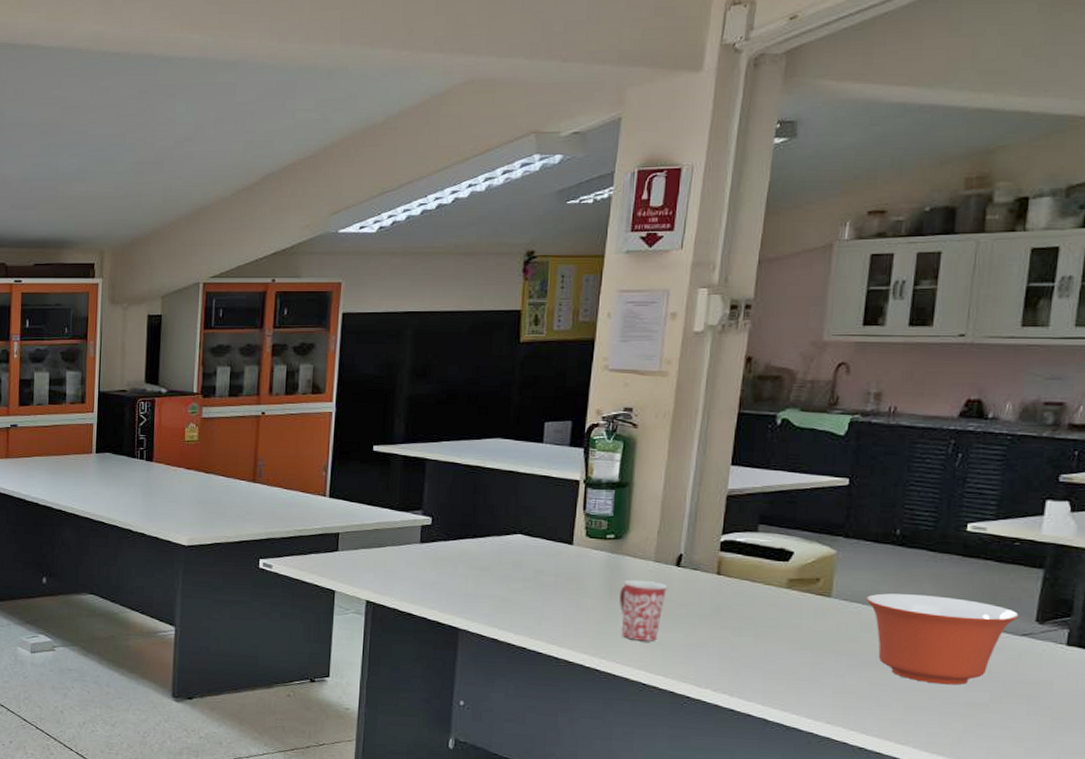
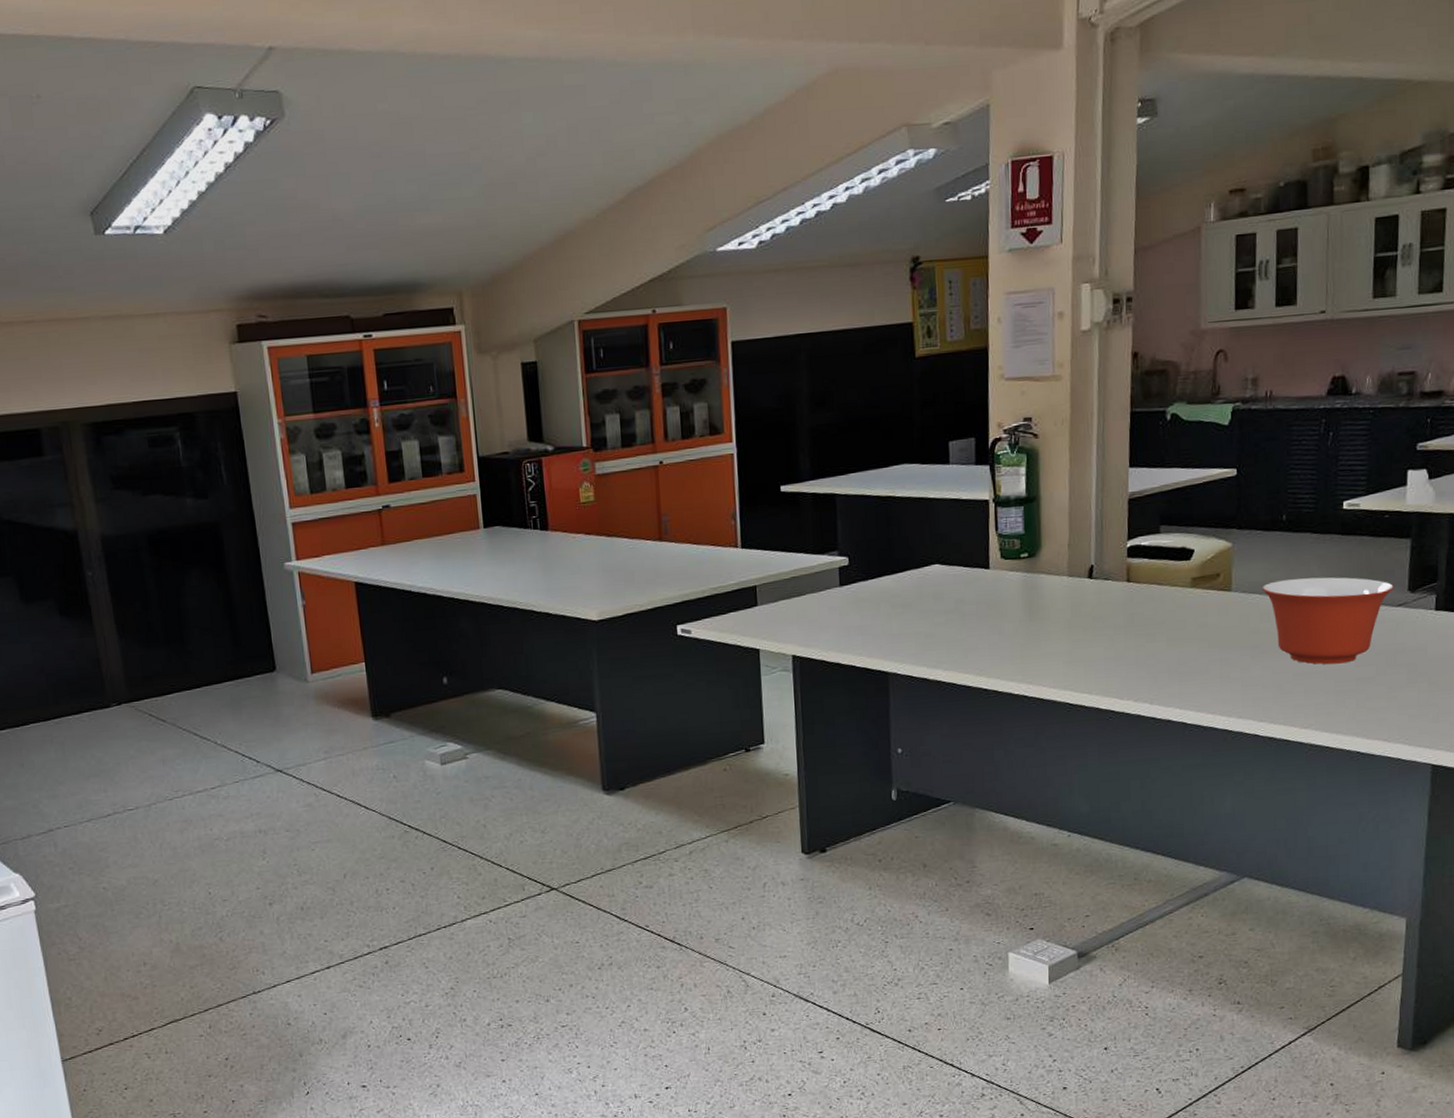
mug: present [619,579,668,642] -> none [1039,597,1083,660]

